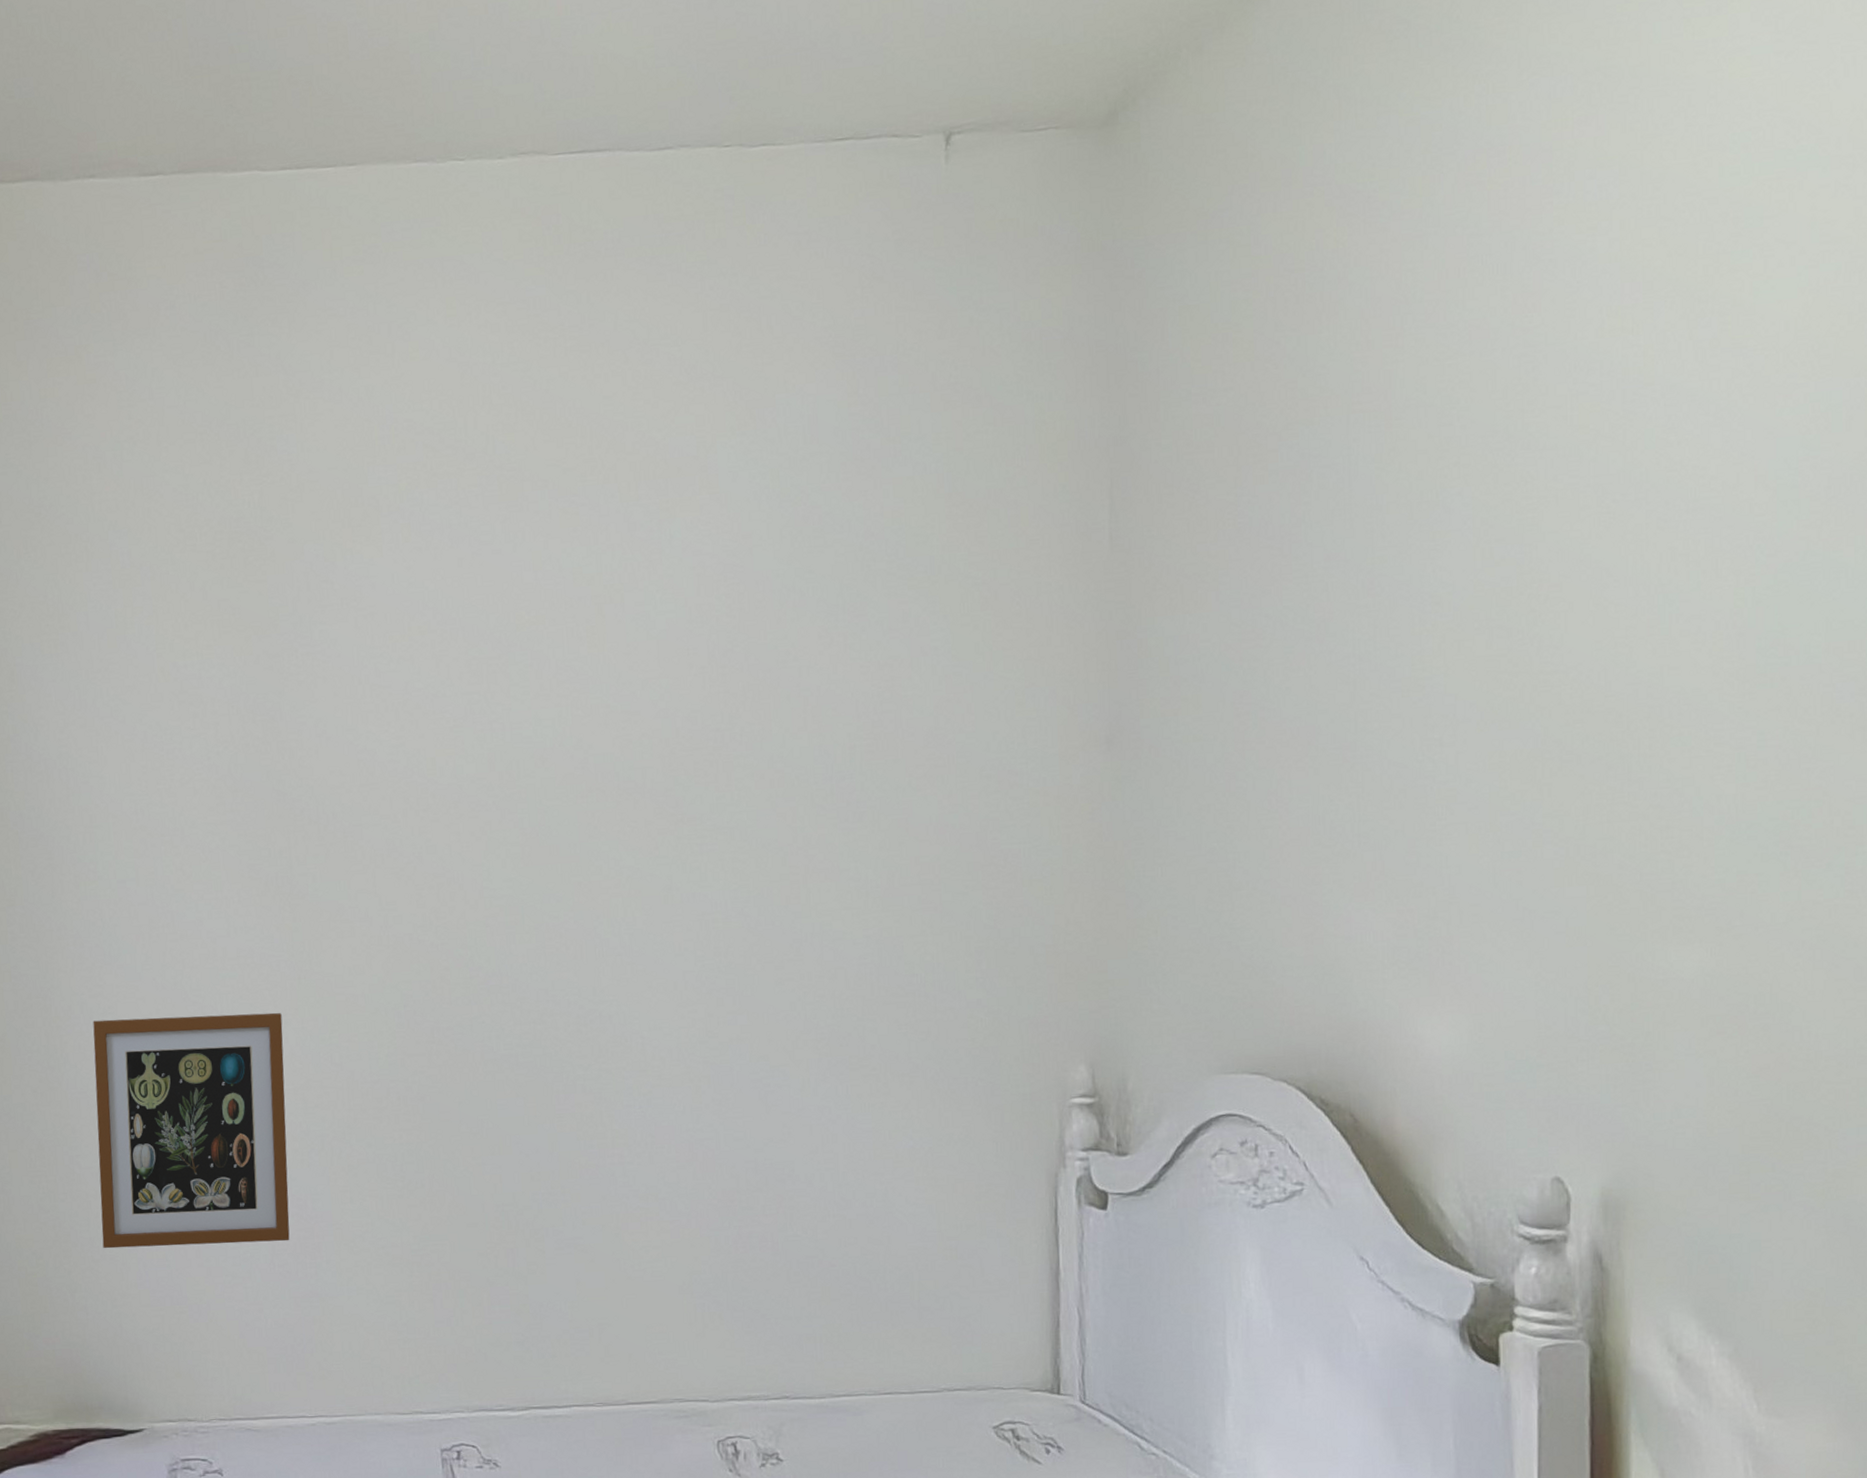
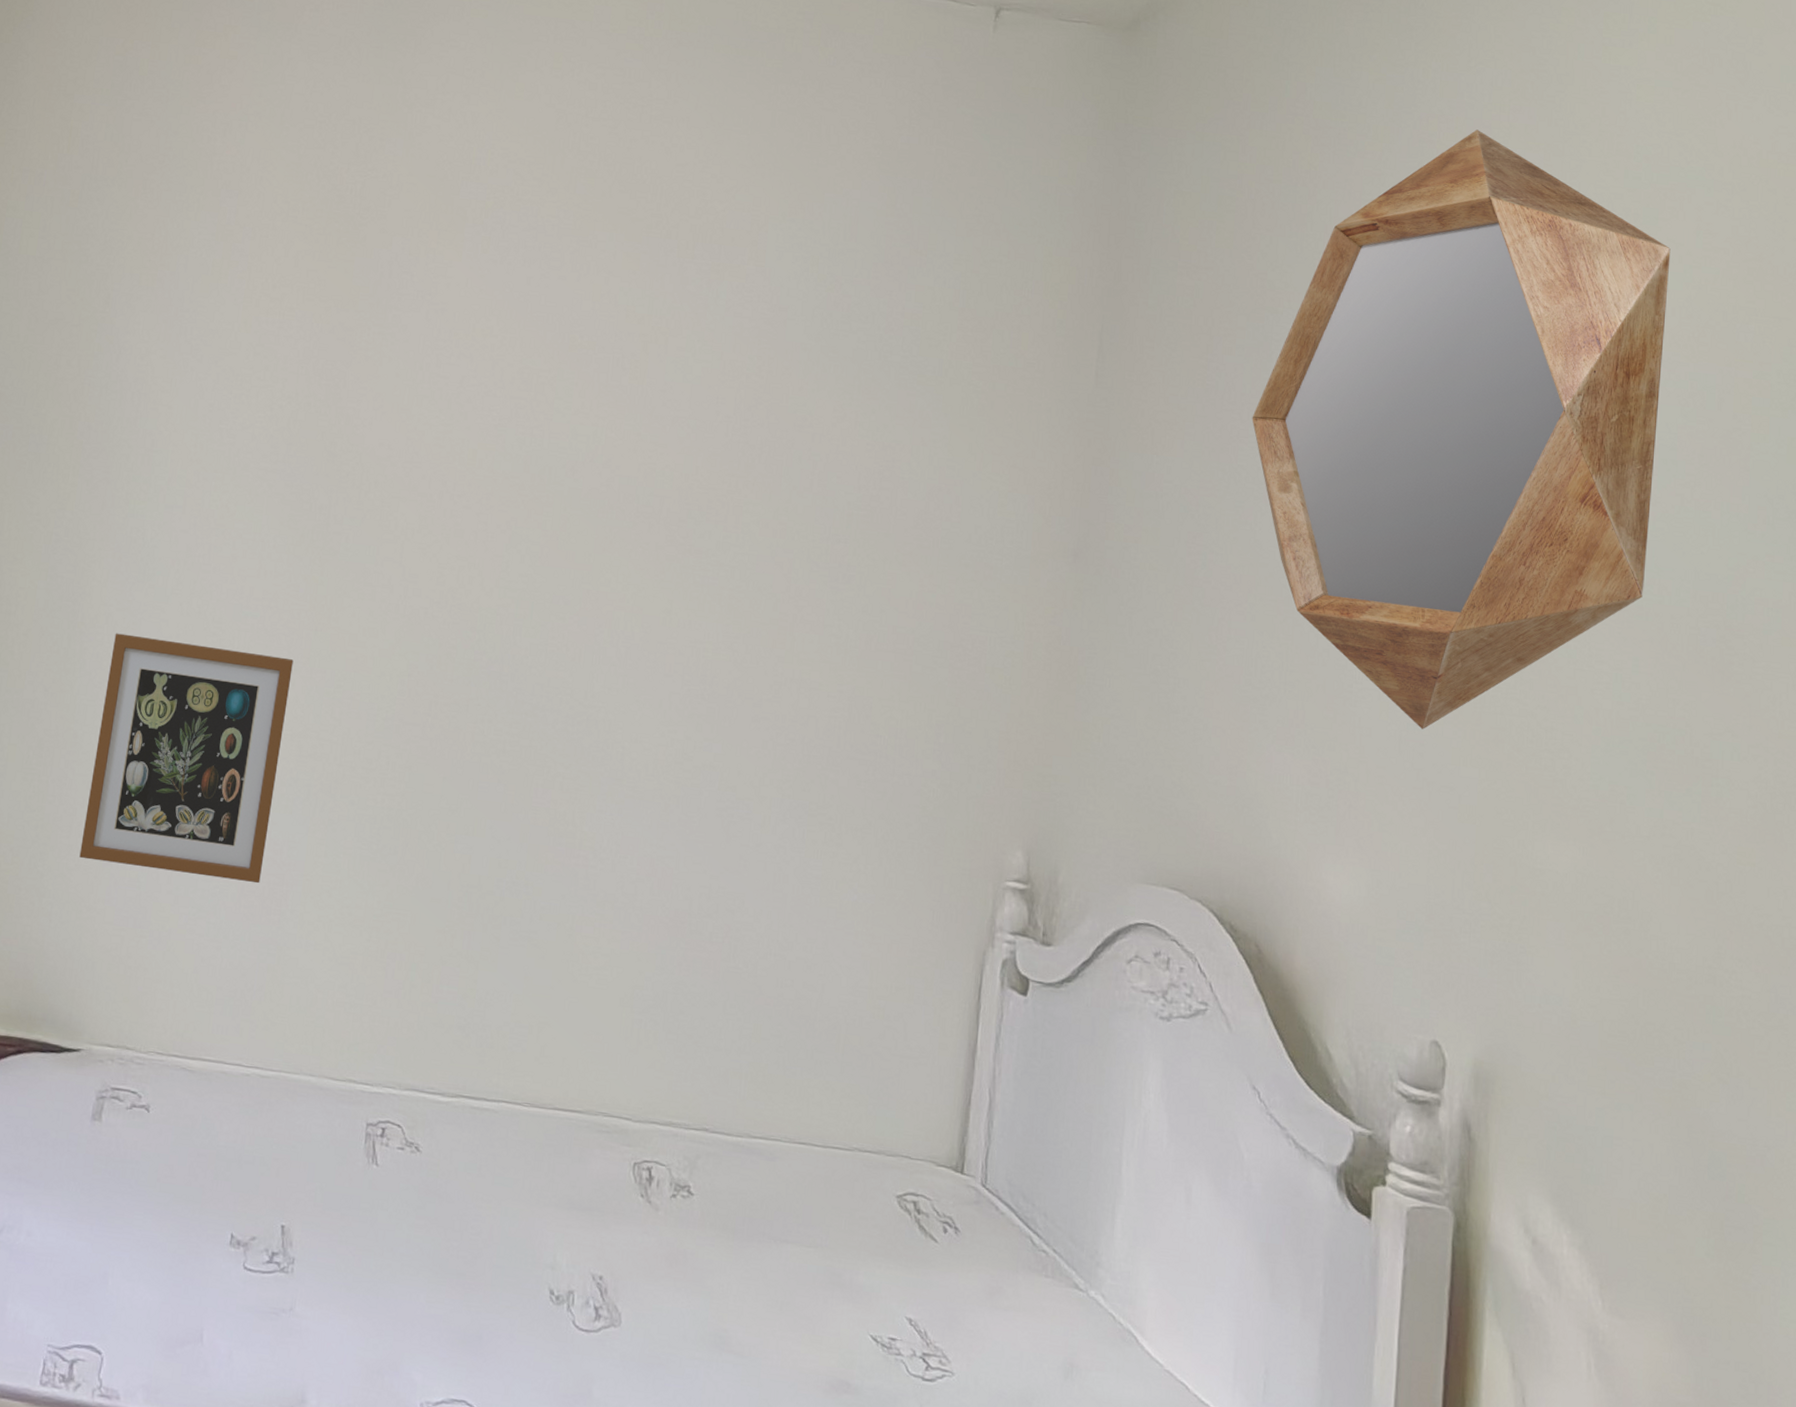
home mirror: none [1294,156,1780,856] -> present [1252,129,1671,730]

